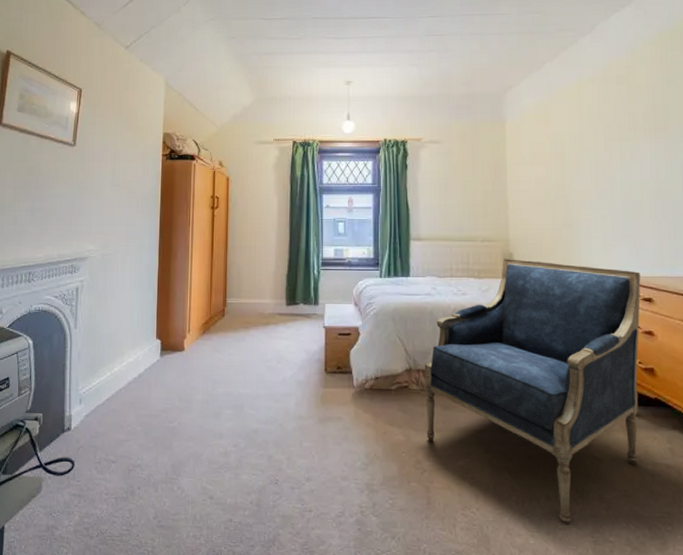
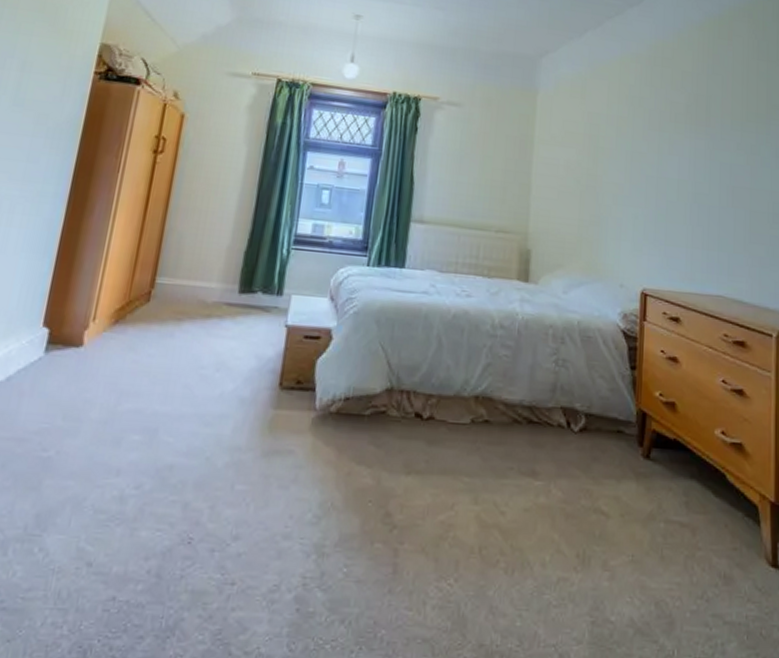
armchair: present [424,259,641,526] -> none [402,256,670,601]

